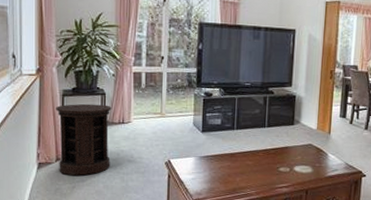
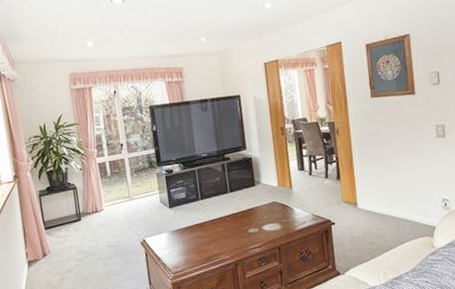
side table: present [56,103,112,176] -> none [35,197,92,268]

